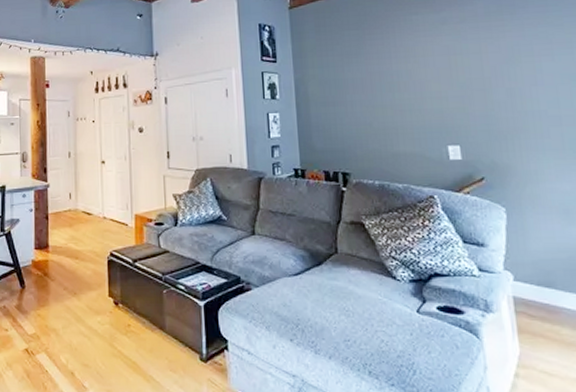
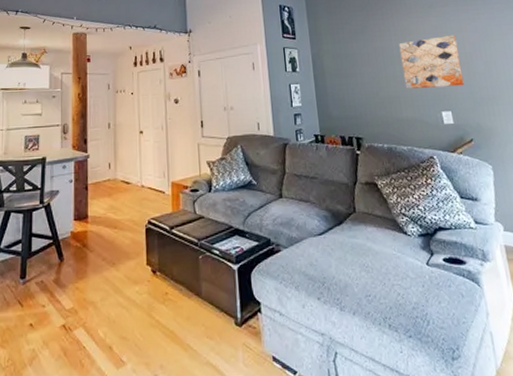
wall art: none [400,56,479,119] -> present [399,34,465,89]

